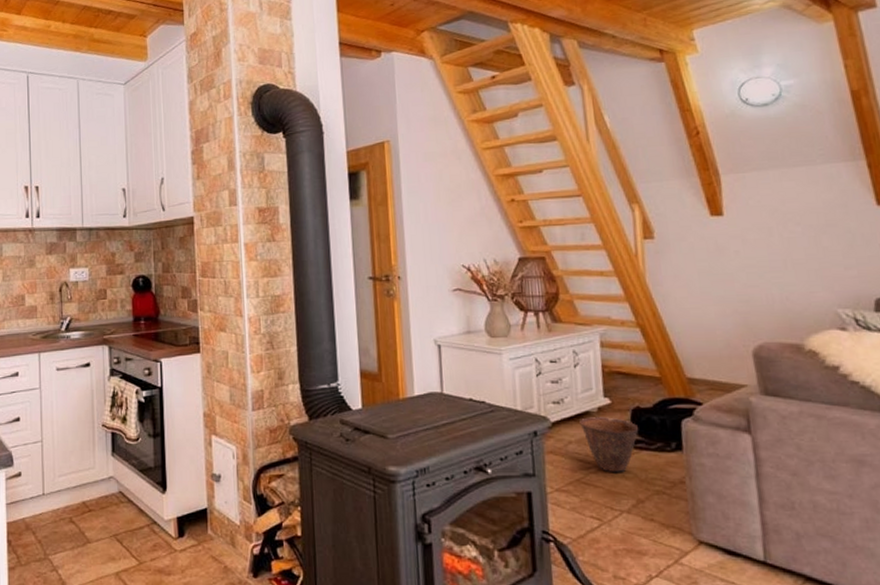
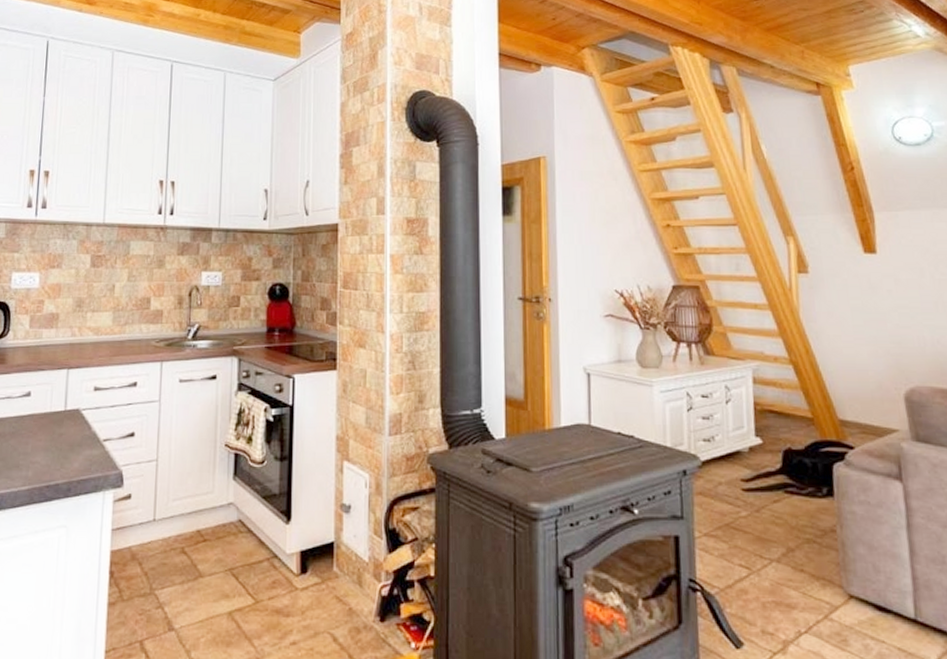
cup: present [579,416,639,473] -> none [730,456,791,519]

